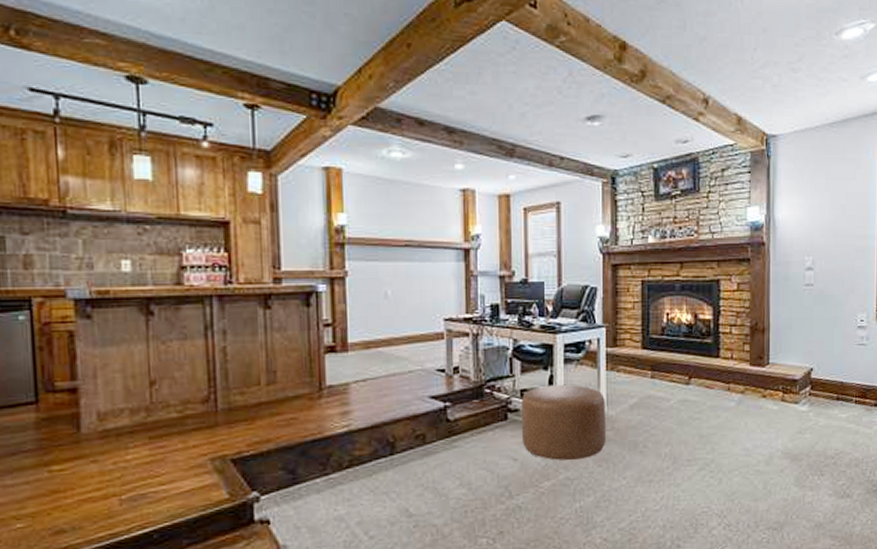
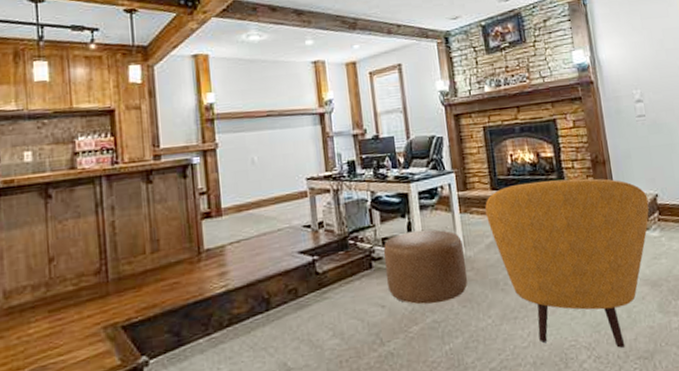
armchair: none [633,344,802,518] -> present [485,178,649,348]

